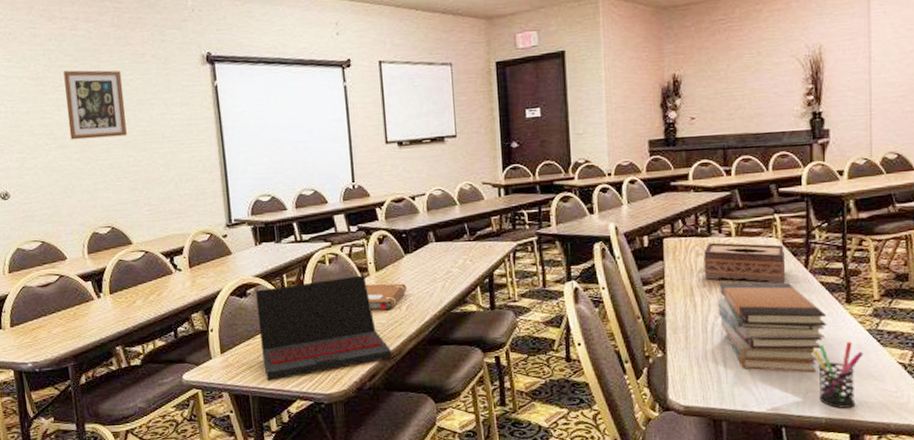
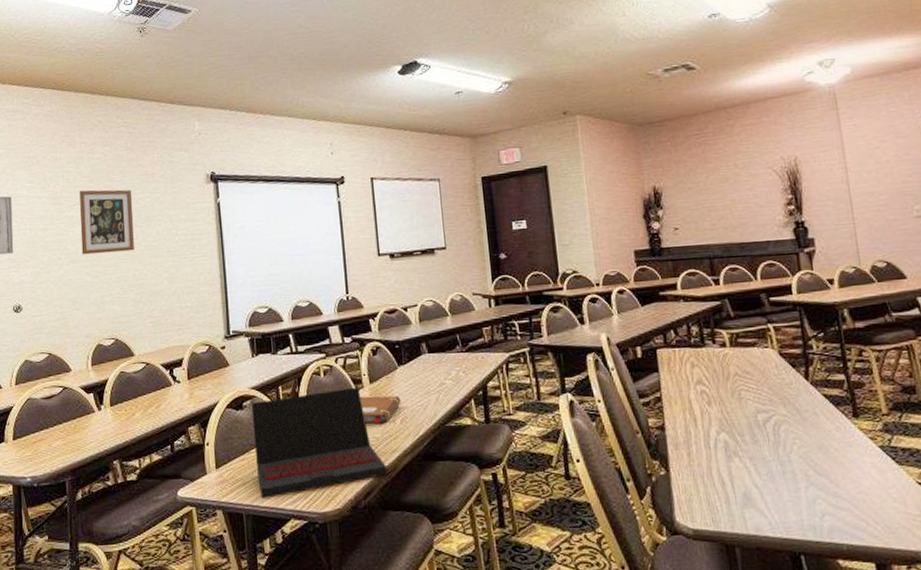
tissue box: present [703,242,786,284] -> none [699,353,786,397]
book stack: present [716,282,827,373] -> none [716,395,836,493]
pen holder: present [812,341,864,408] -> none [823,459,879,534]

